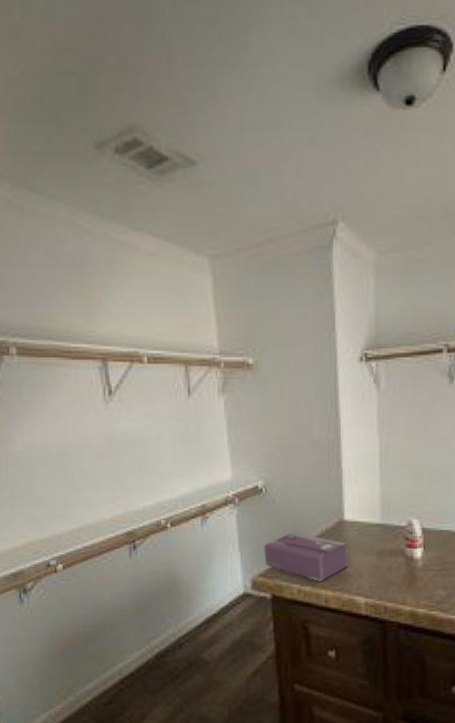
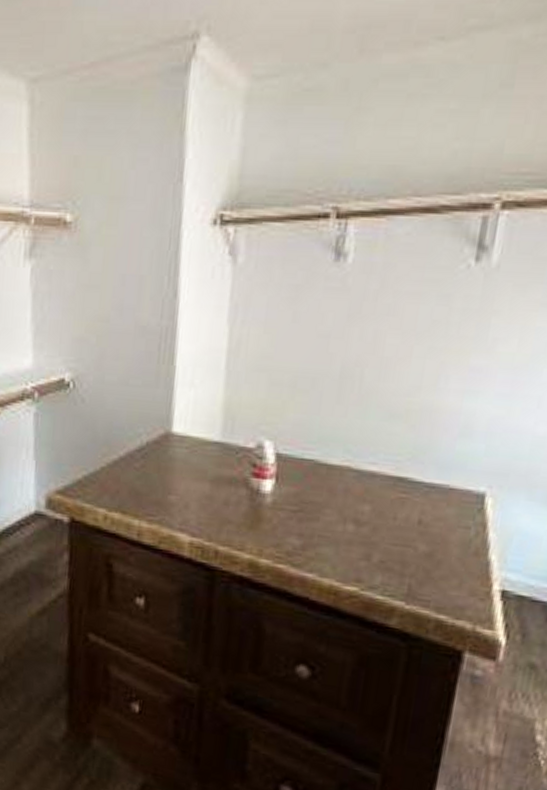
tissue box: present [263,532,349,581] -> none [64,441,174,508]

